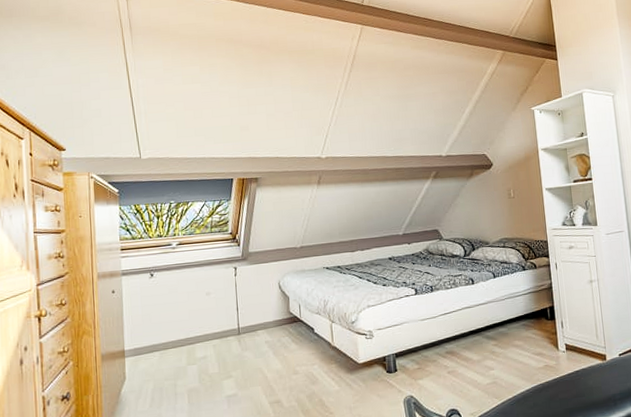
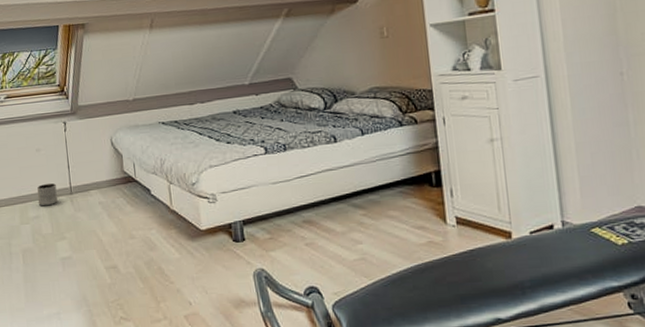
planter: none [205,325,225,347] -> present [37,183,58,206]

